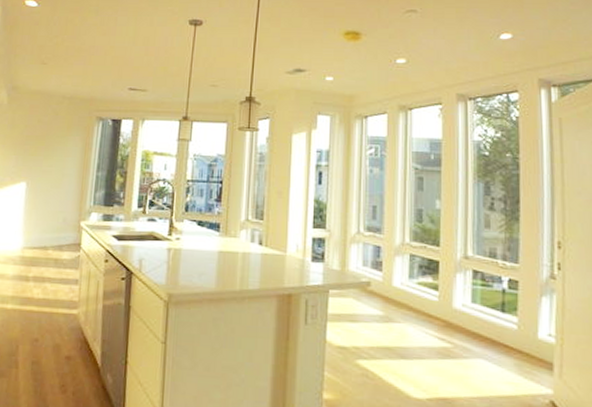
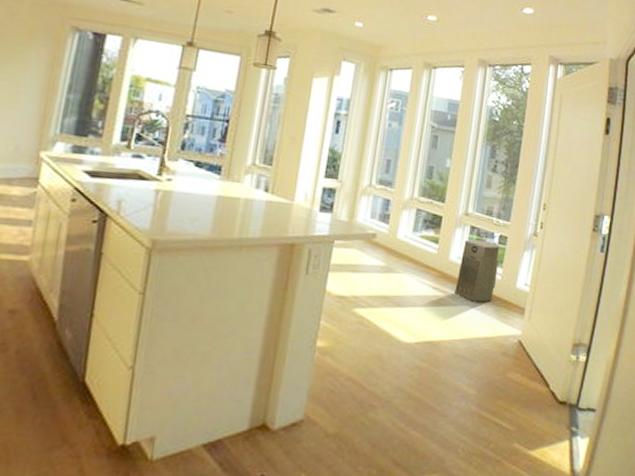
air purifier: none [464,284,513,355] -> present [454,239,500,302]

